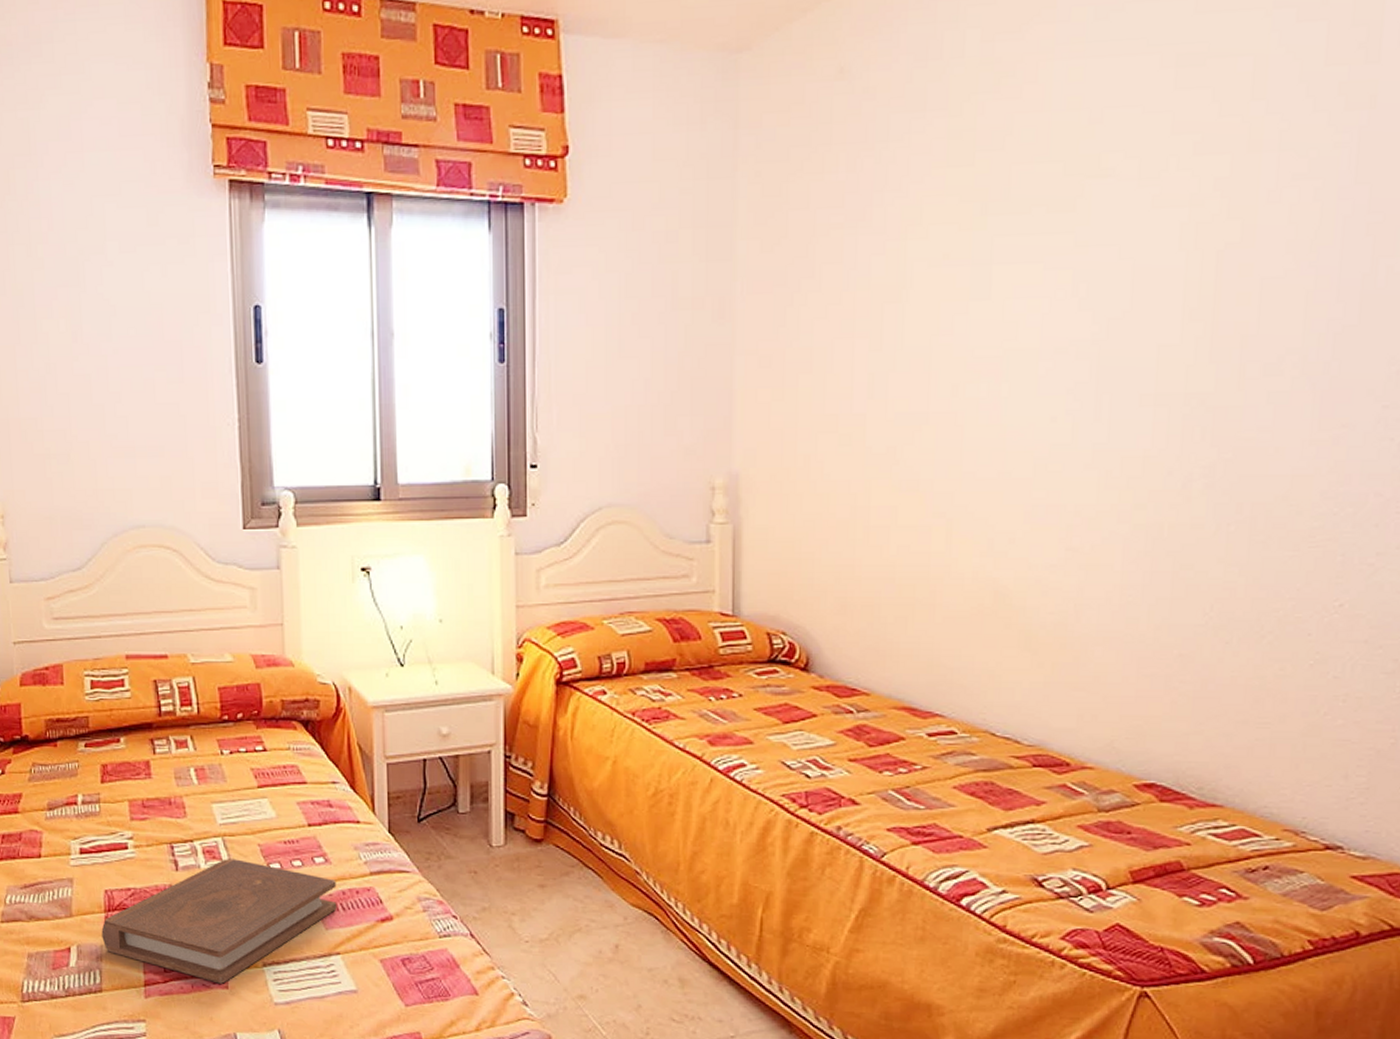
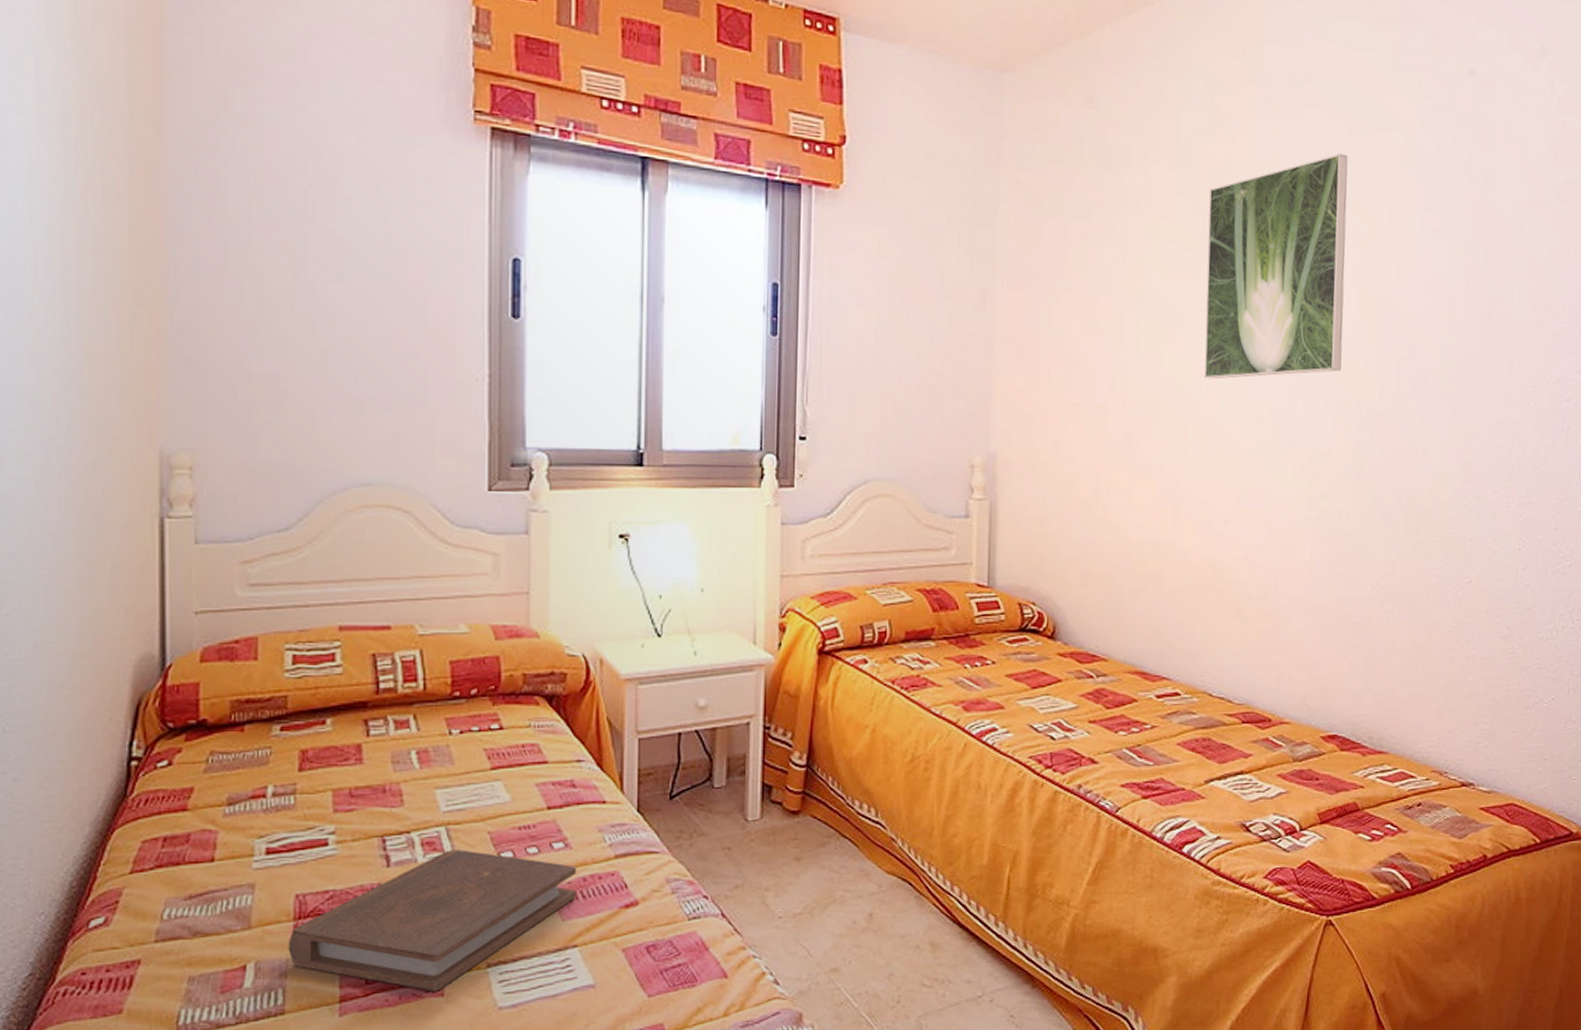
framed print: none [983,93,1173,378] -> present [1204,153,1348,379]

